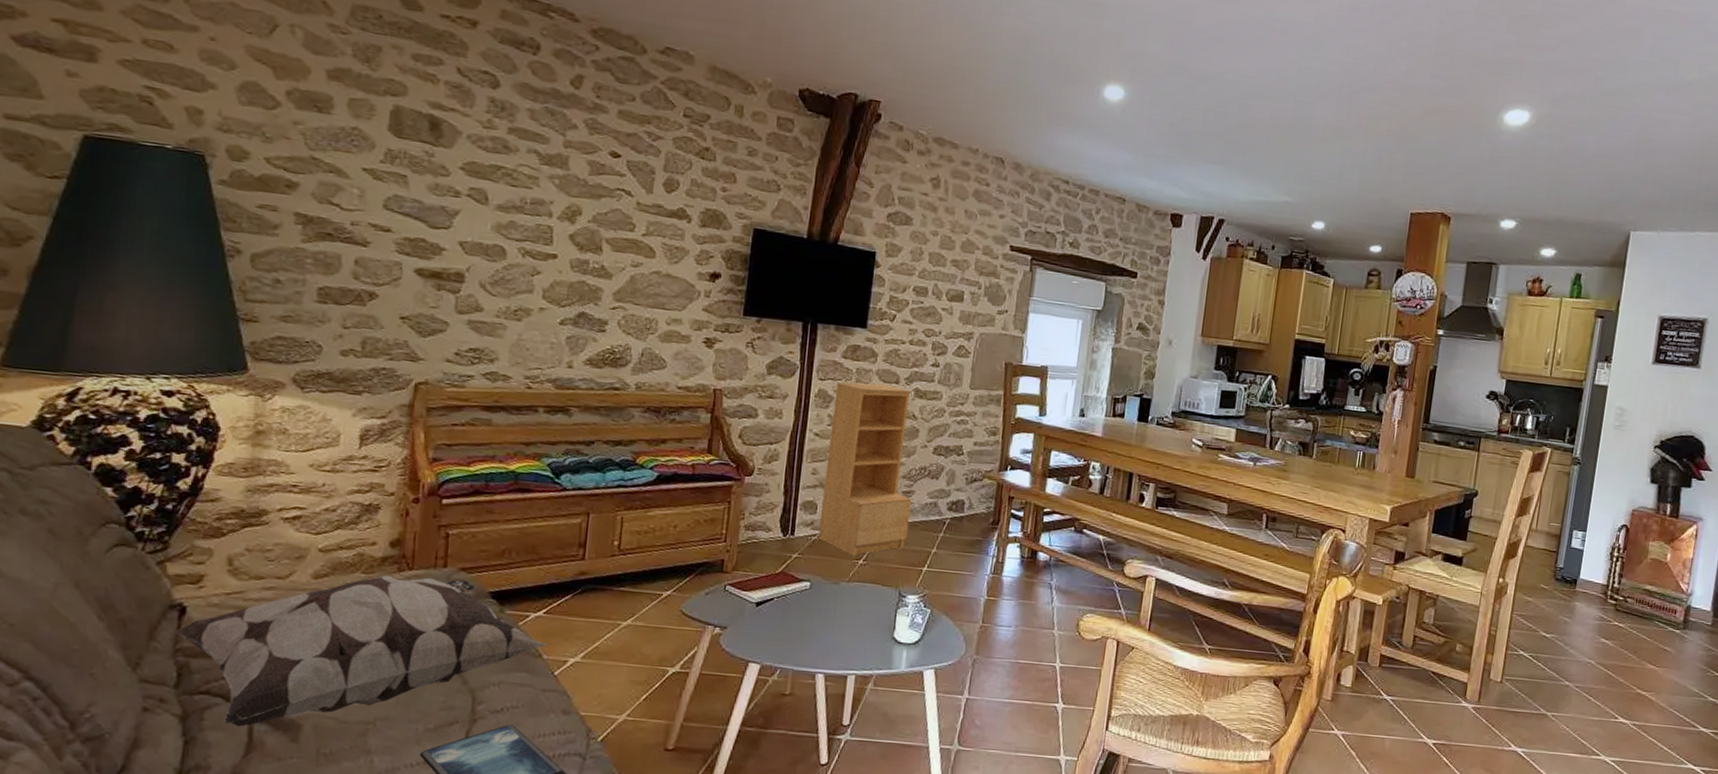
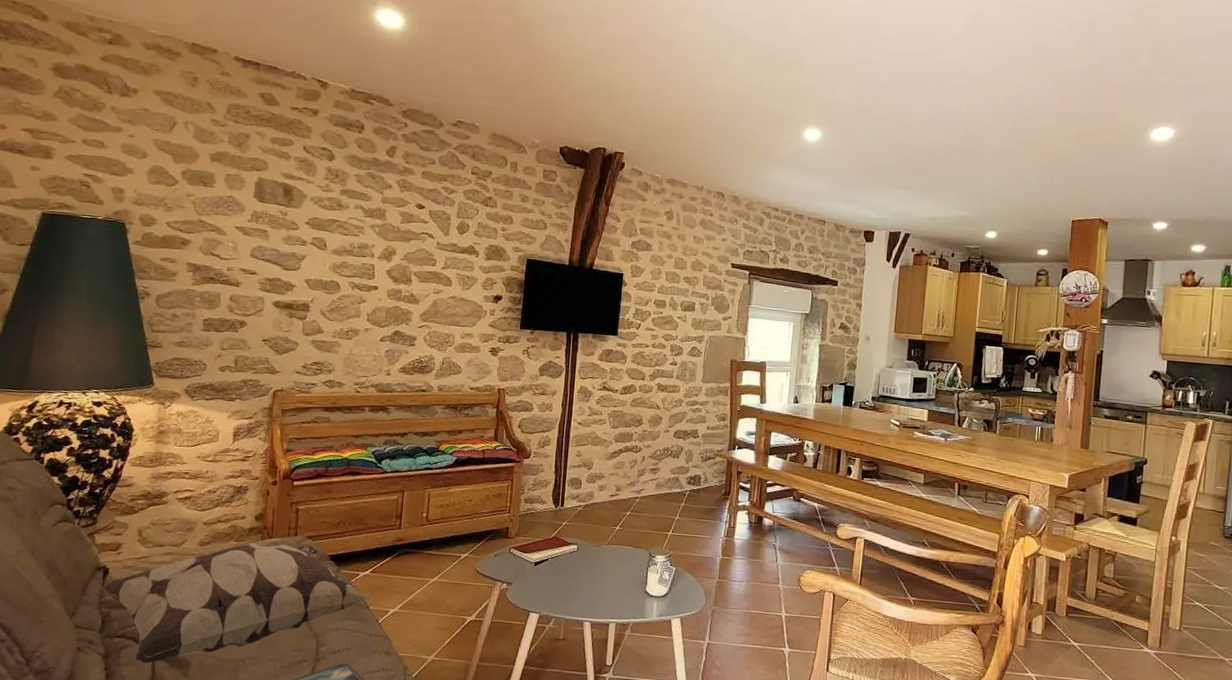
bookshelf: present [818,382,912,556] -> none [583,380,658,523]

